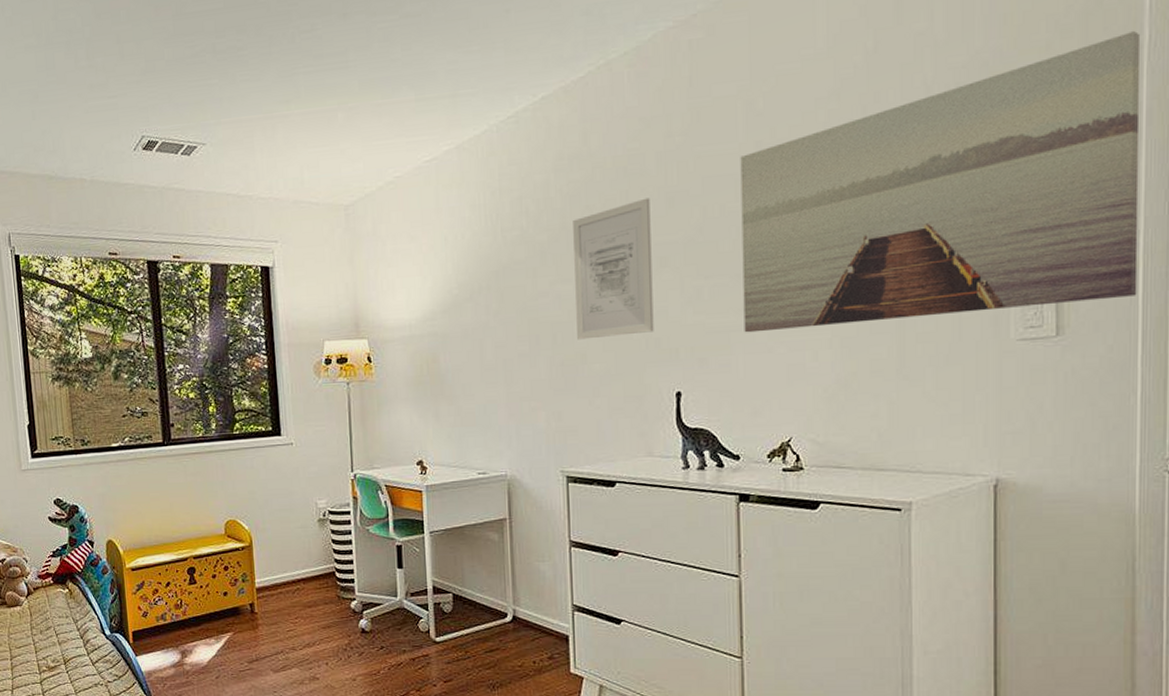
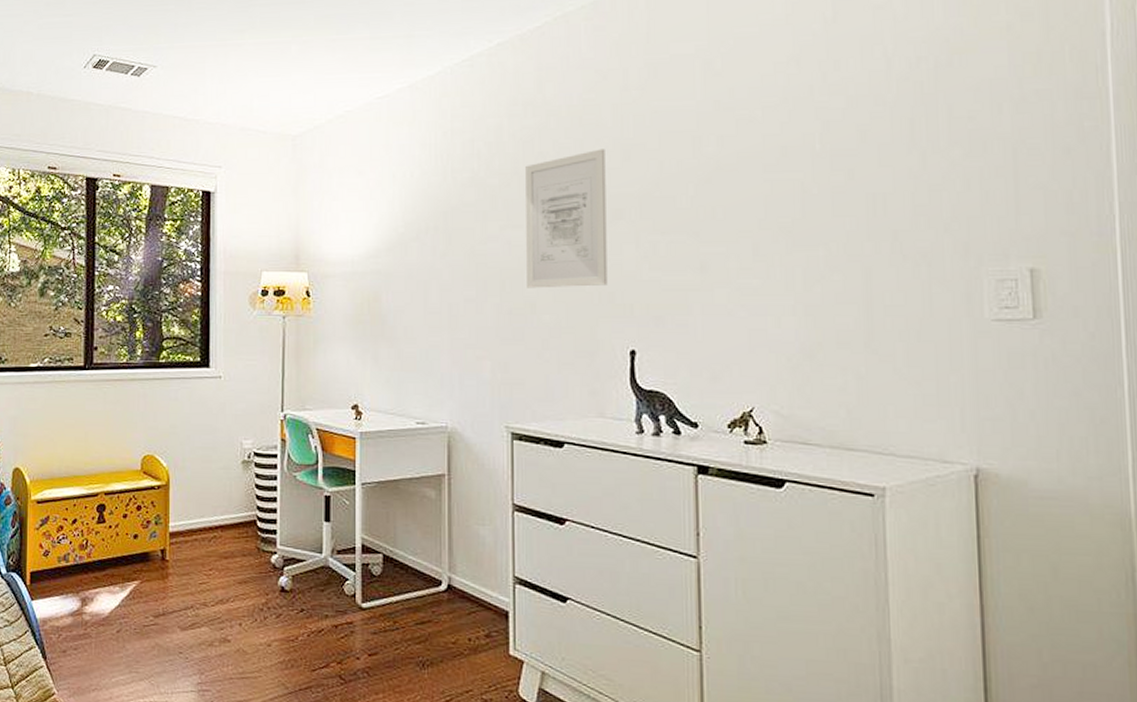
wall art: present [740,30,1140,333] -> none [698,17,1117,293]

